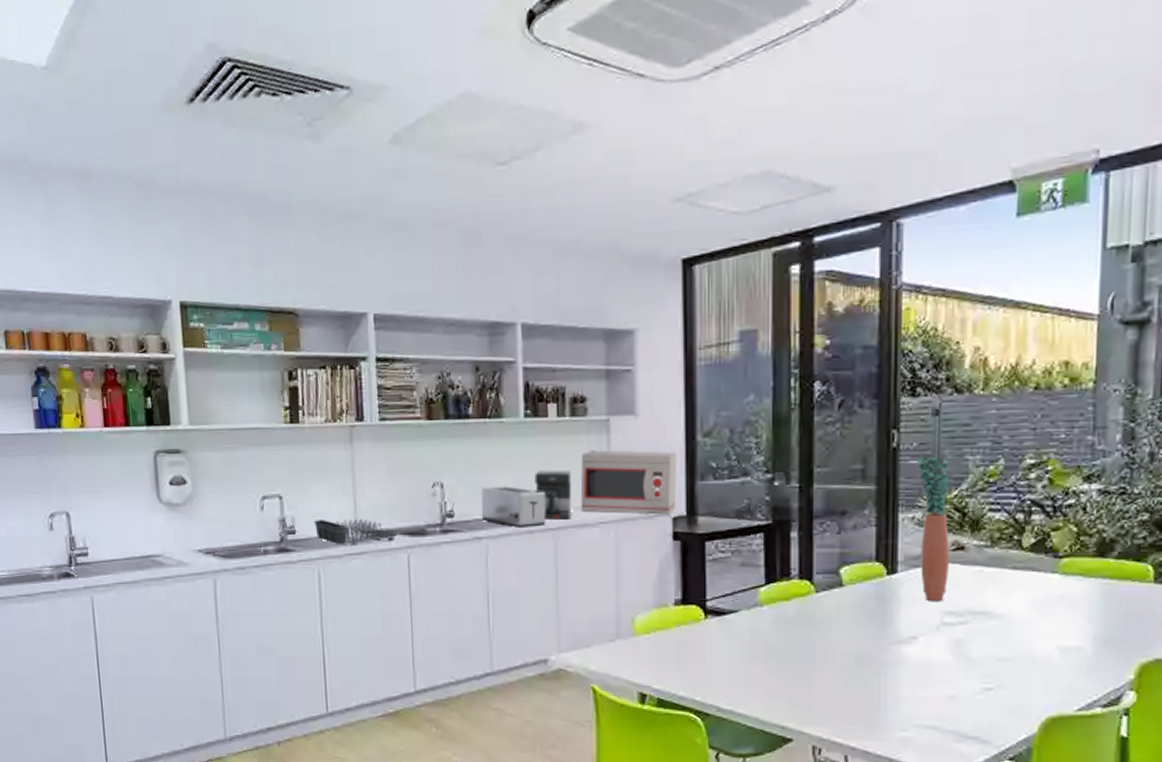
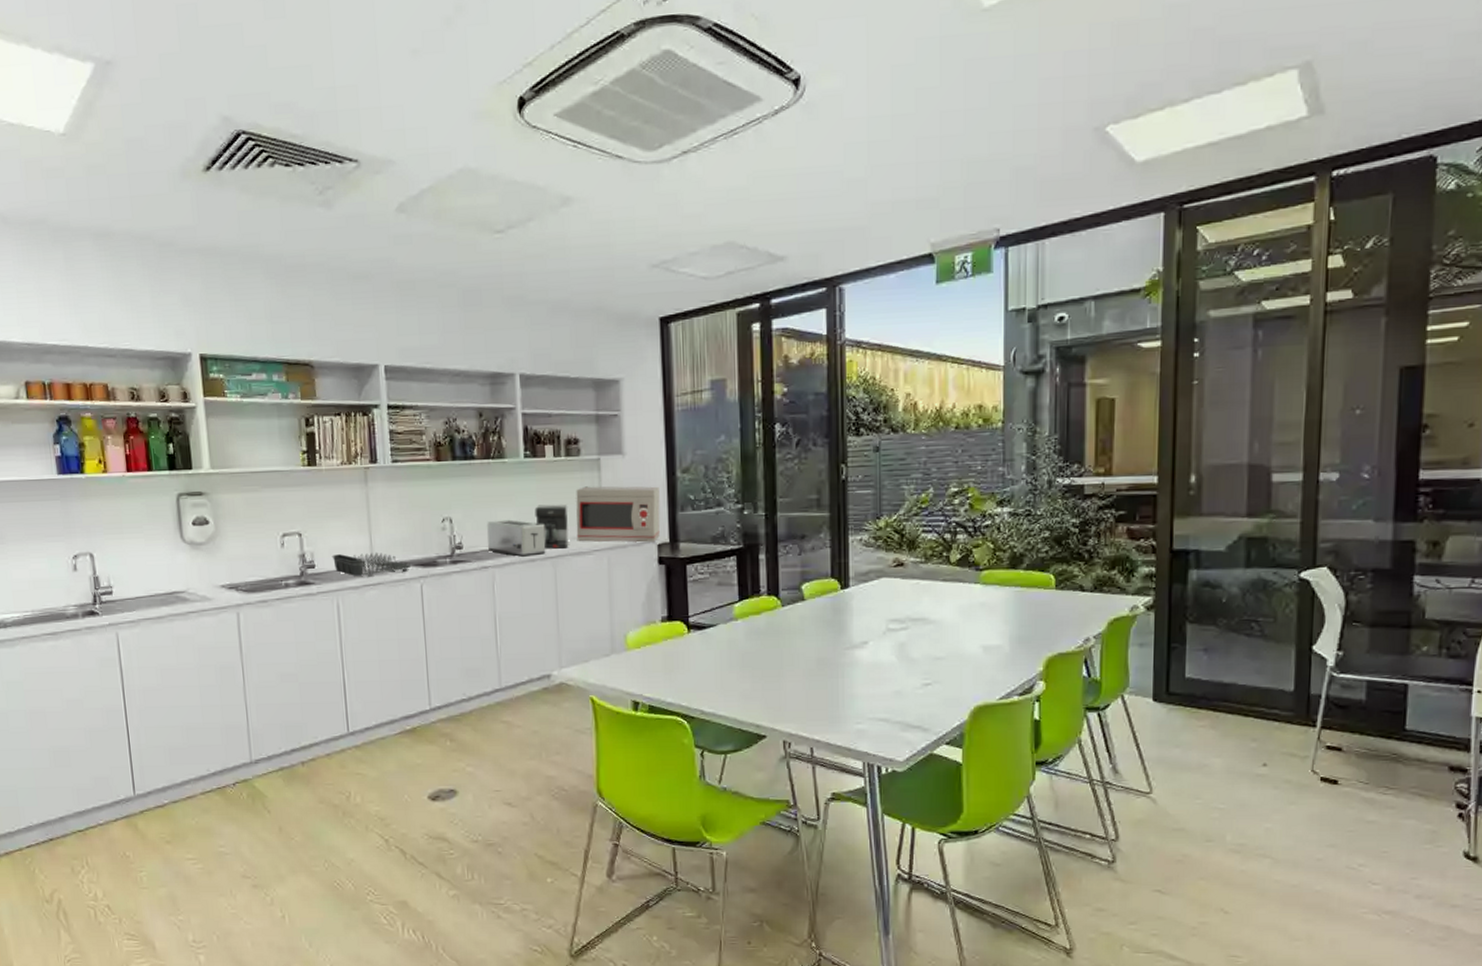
vase: present [916,451,951,602] -> none [862,482,893,612]

